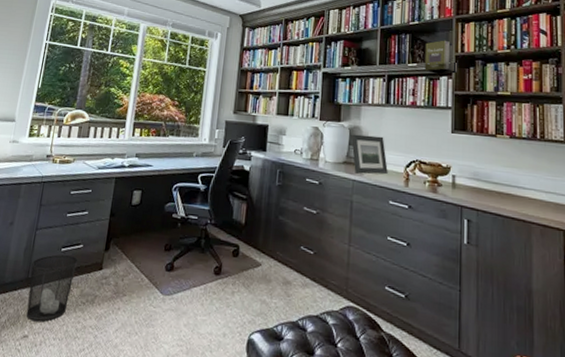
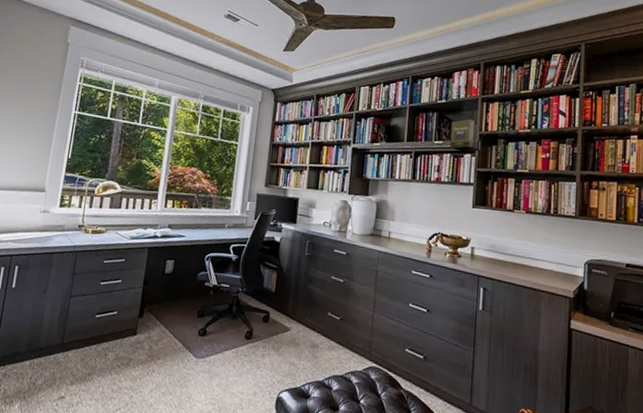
waste bin: present [26,254,78,322] -> none [62,321,113,384]
picture frame: present [350,134,388,175] -> none [377,207,412,246]

